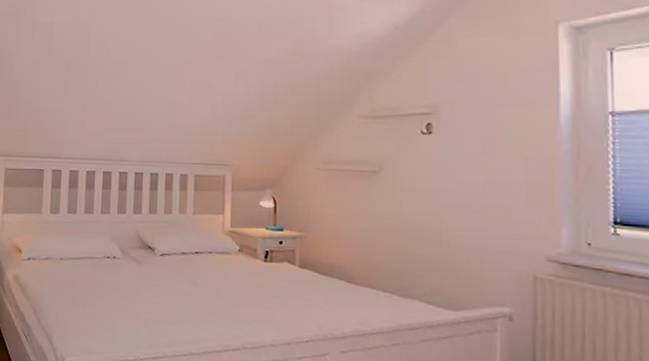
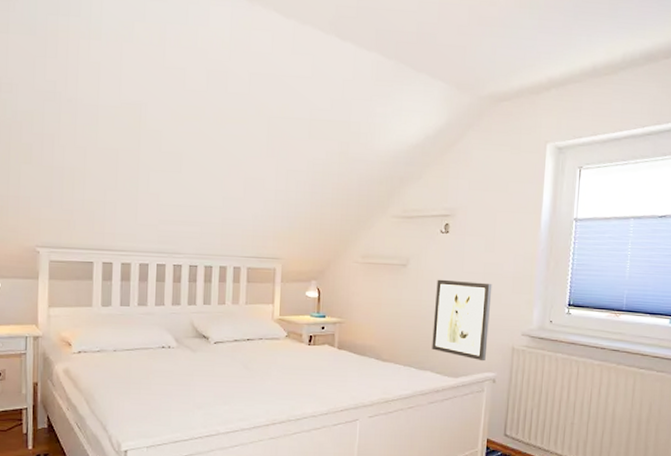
wall art: none [419,188,498,292] -> present [432,279,492,362]

